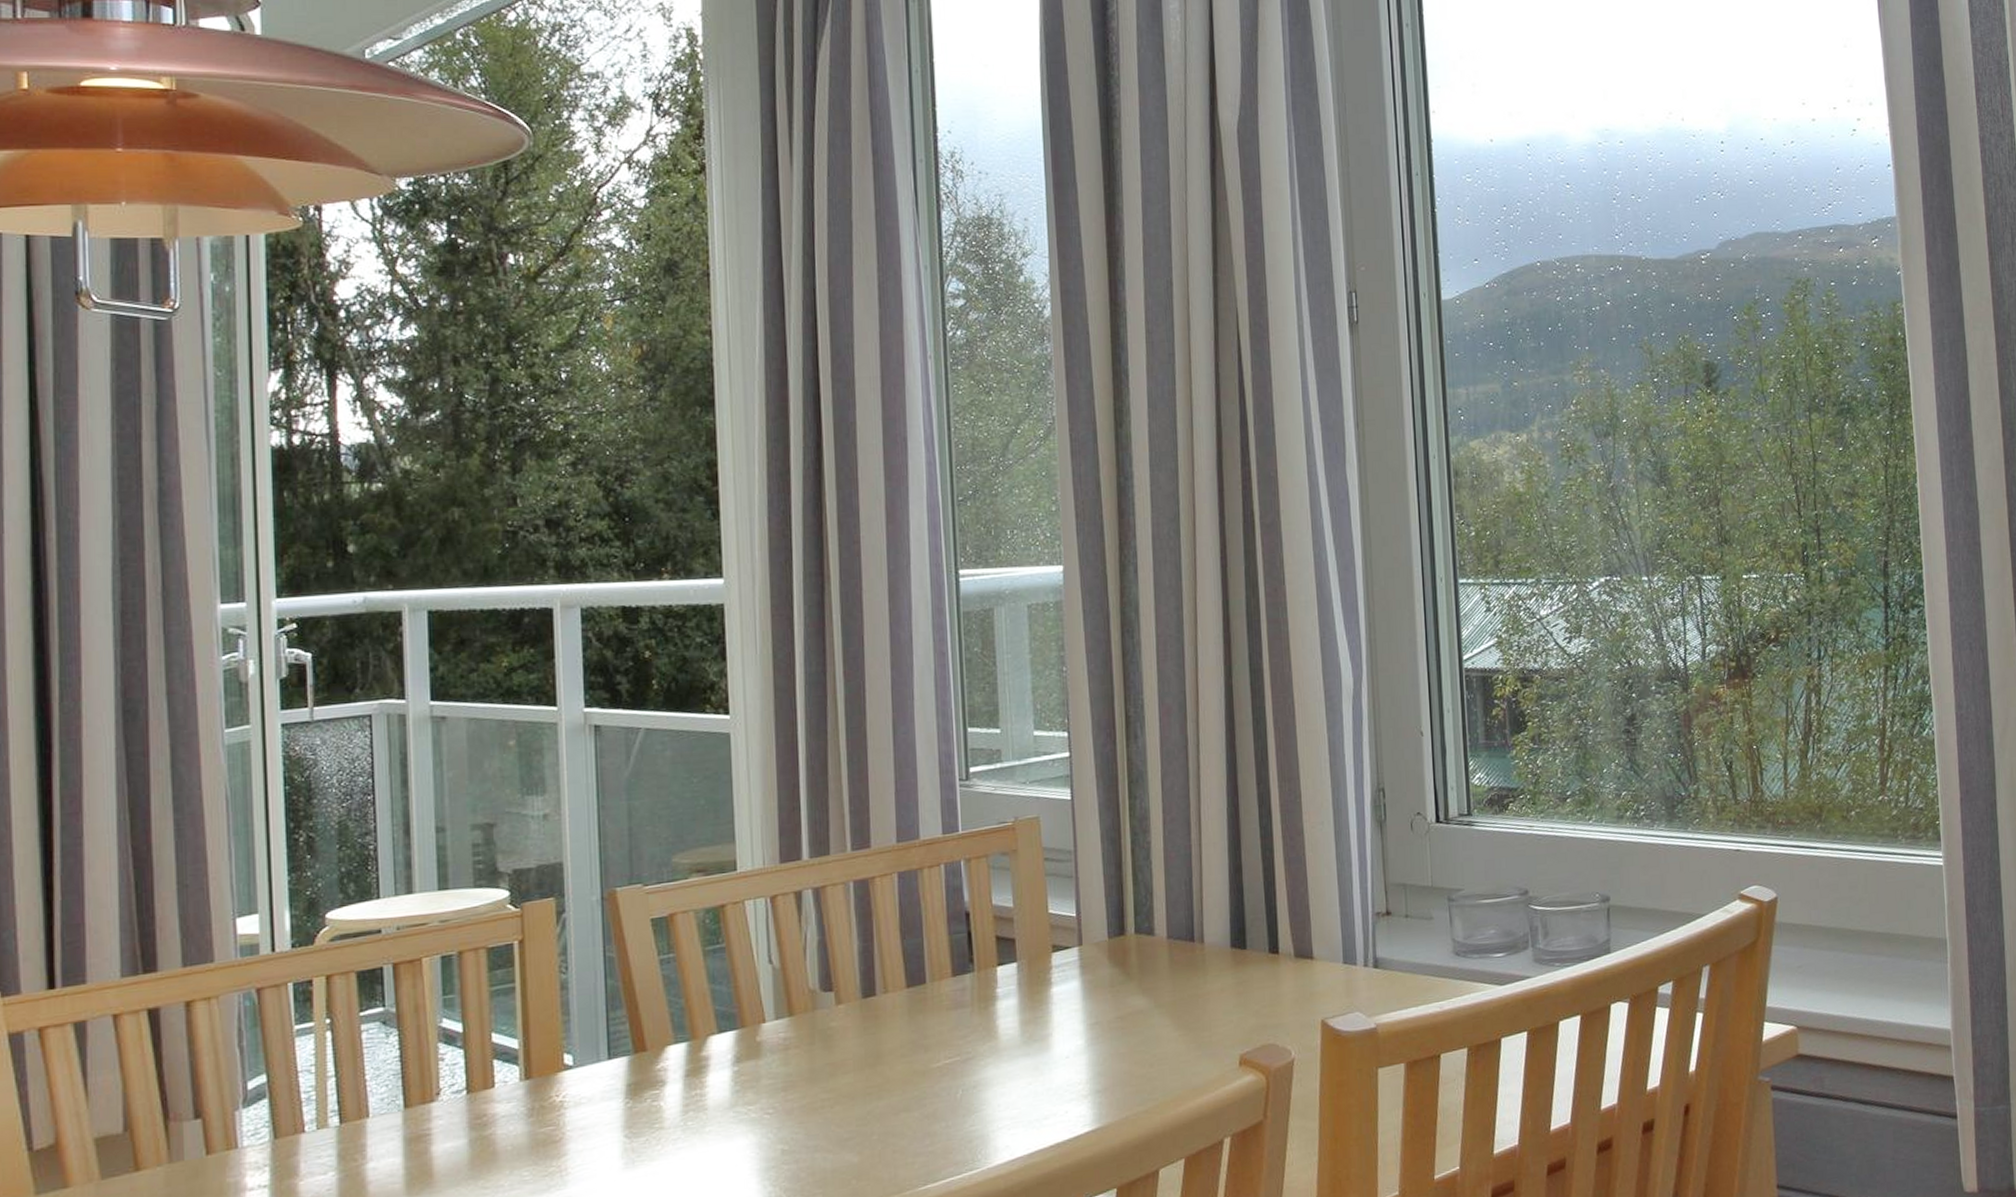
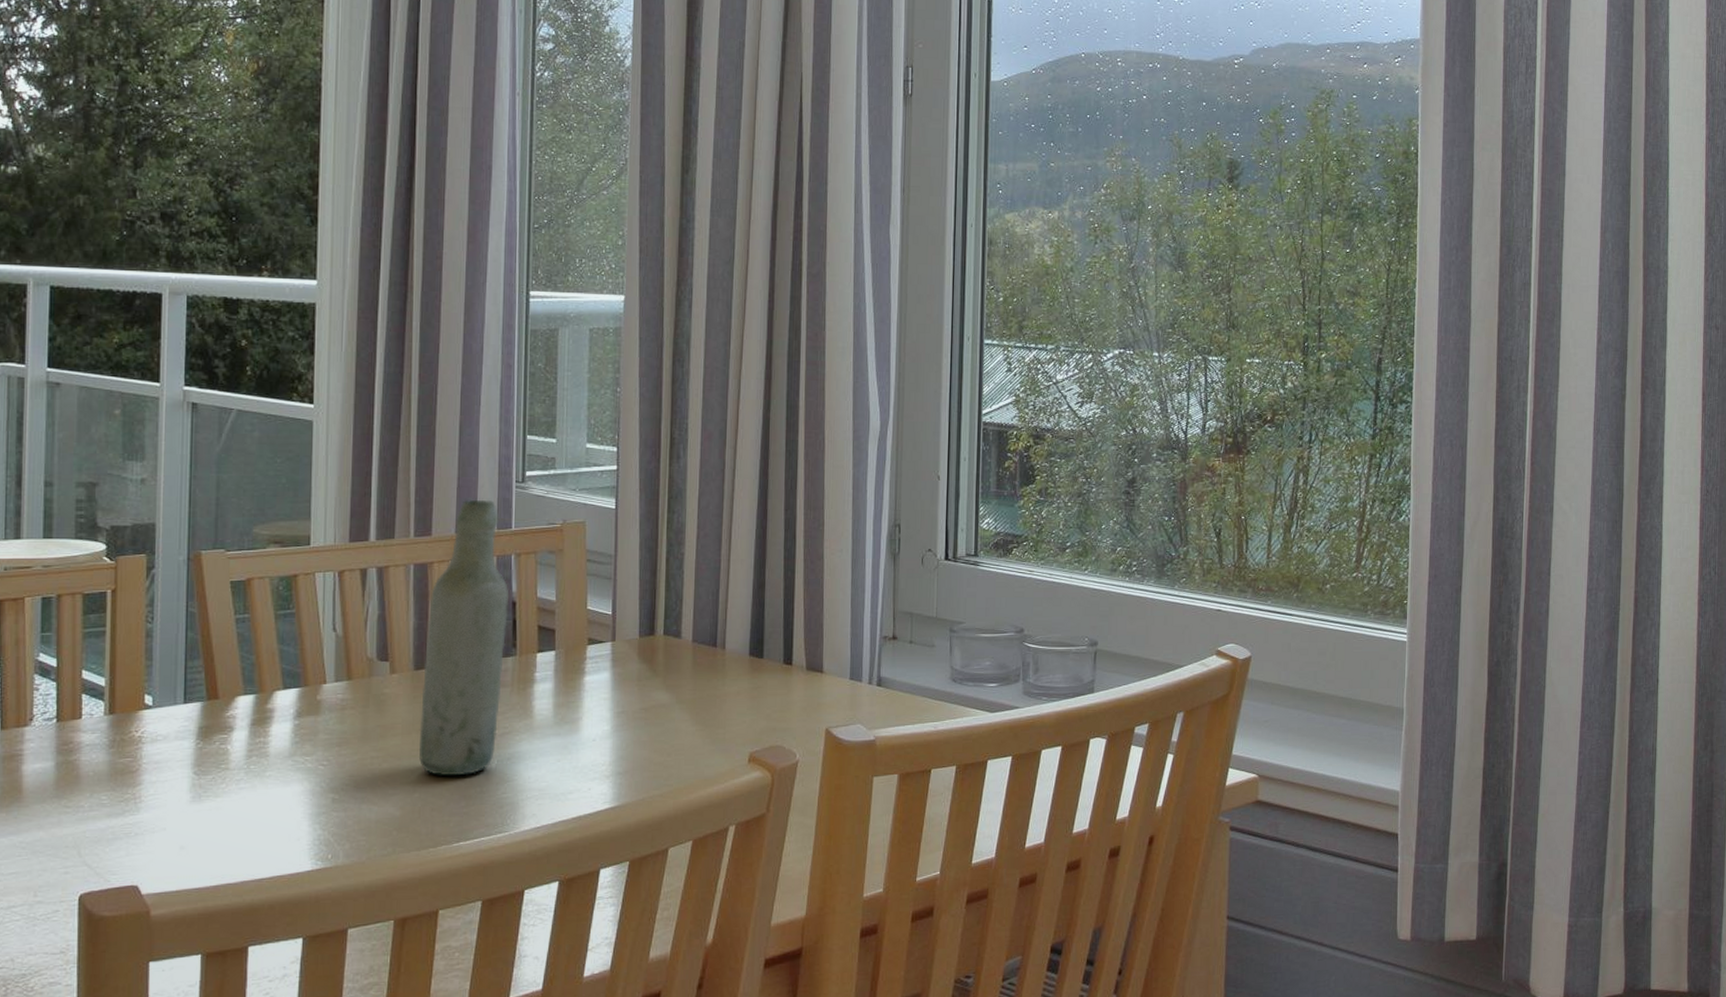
bottle: none [872,803,962,1113] -> present [419,499,508,776]

